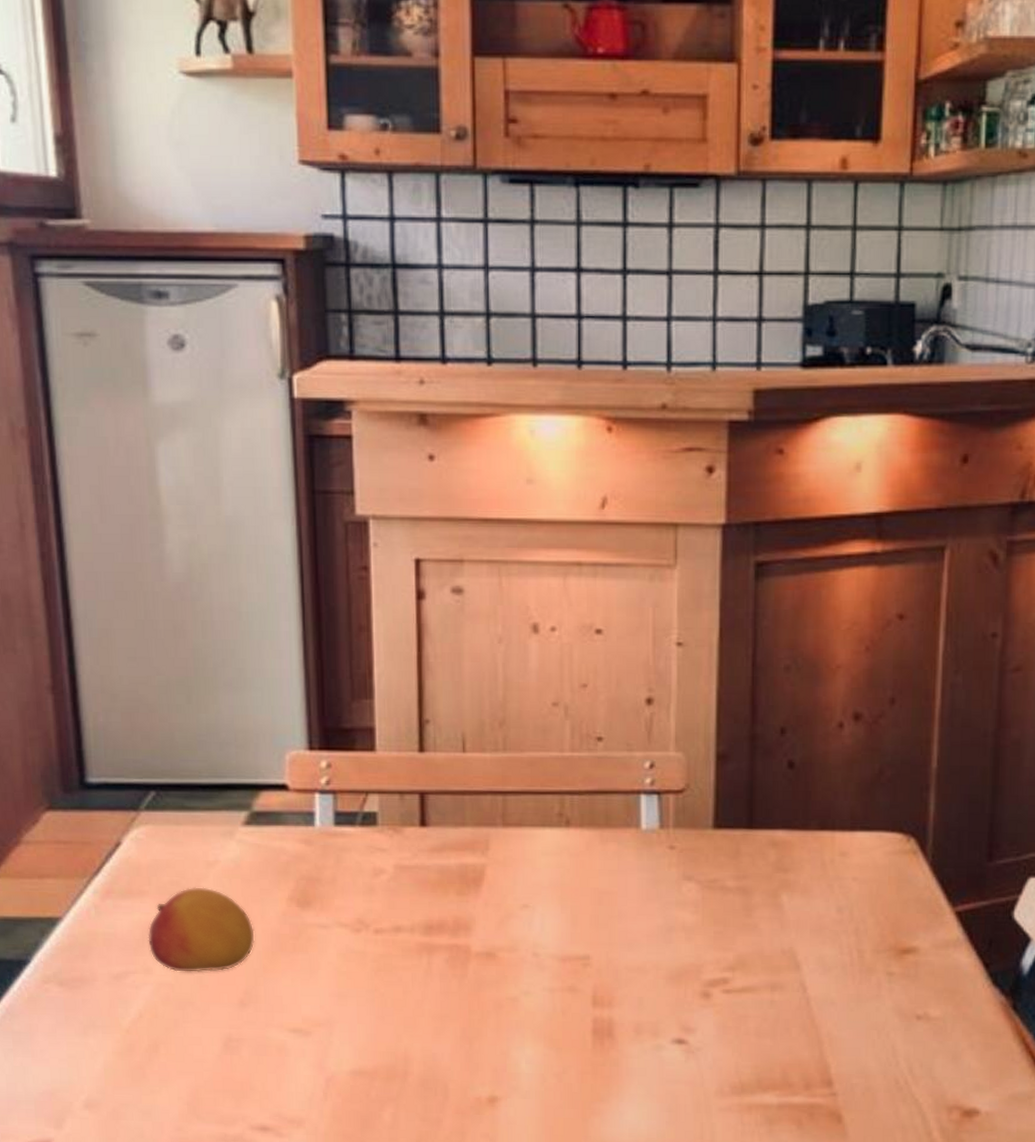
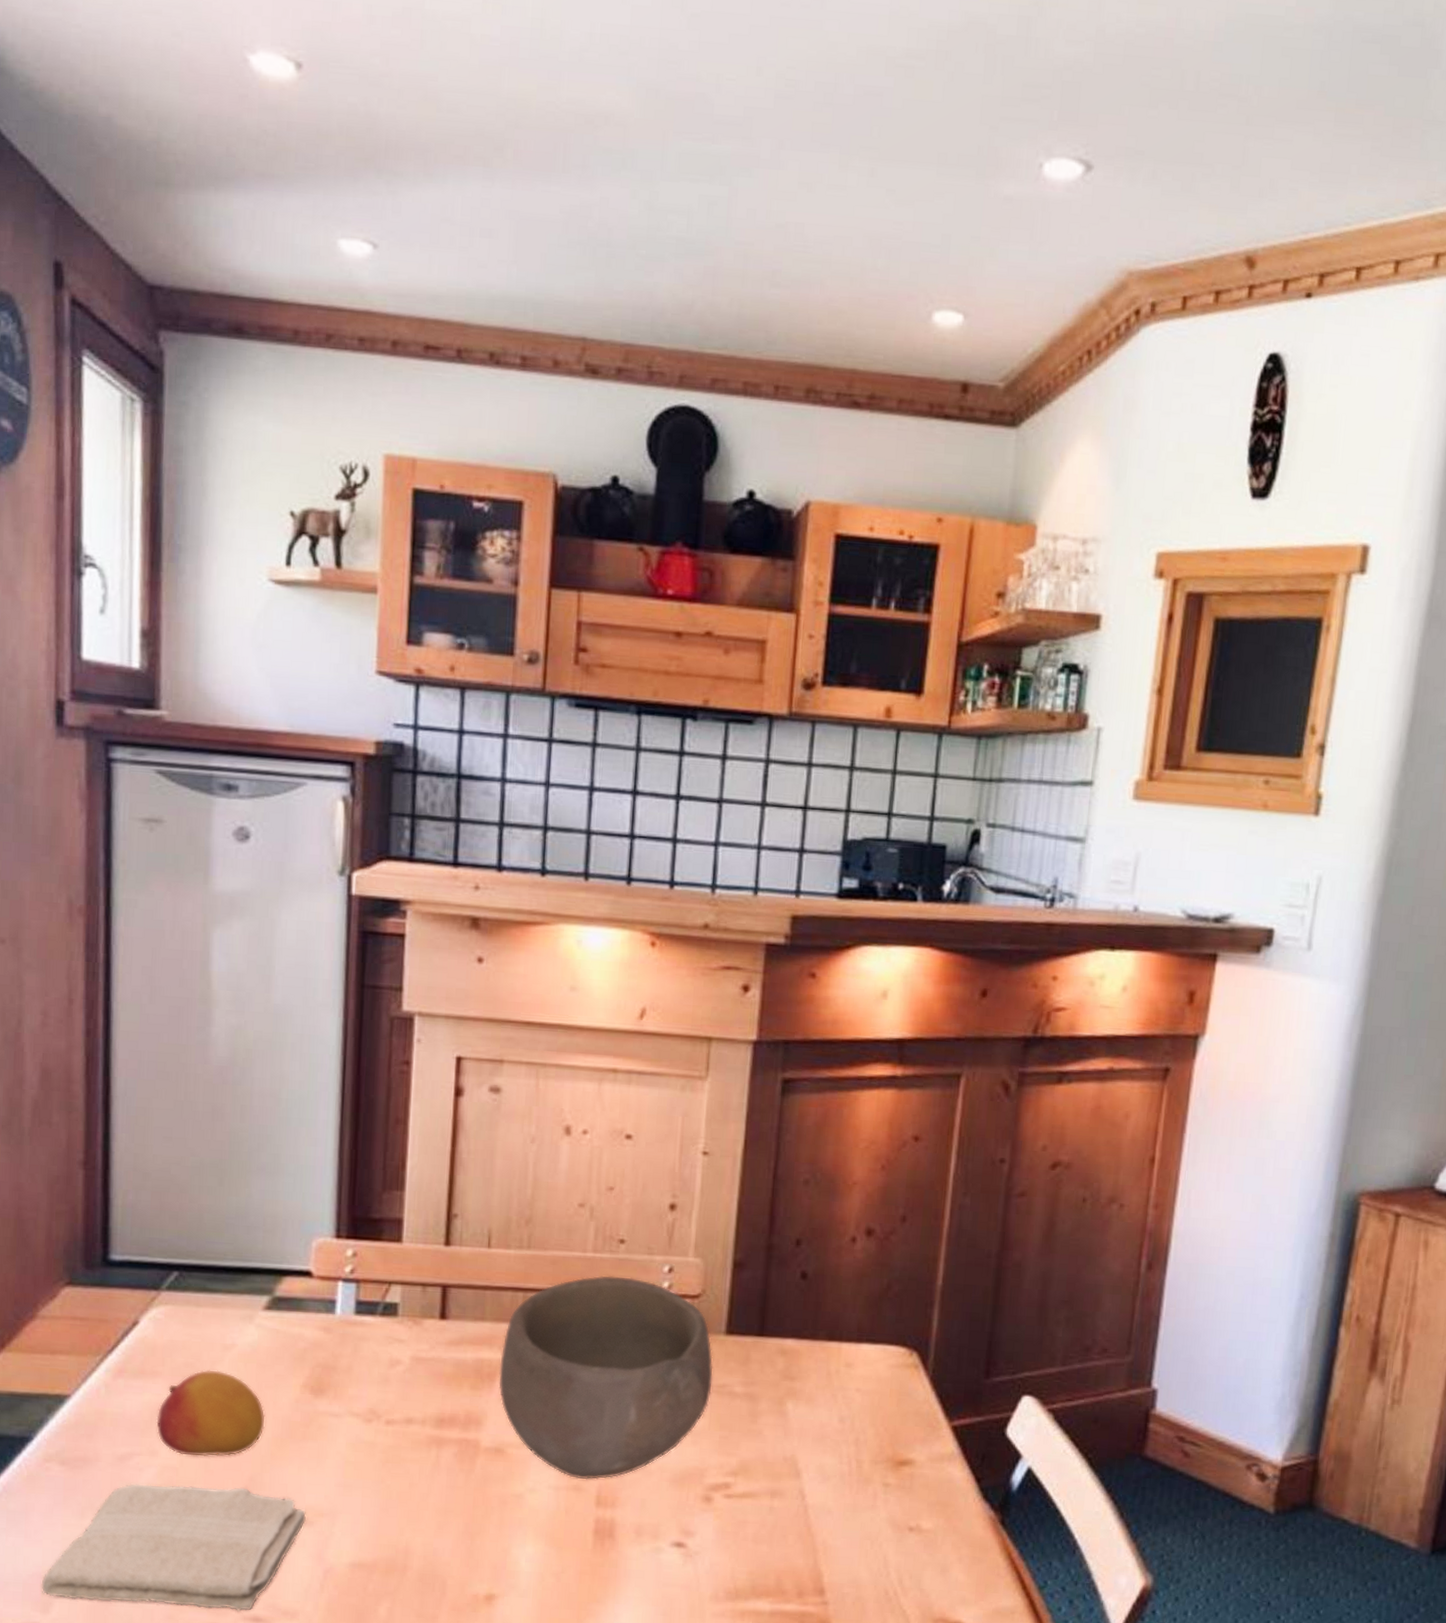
washcloth: none [52,1001,305,1122] -> present [41,1483,307,1613]
bowl: none [484,774,703,981] -> present [498,1275,713,1480]

